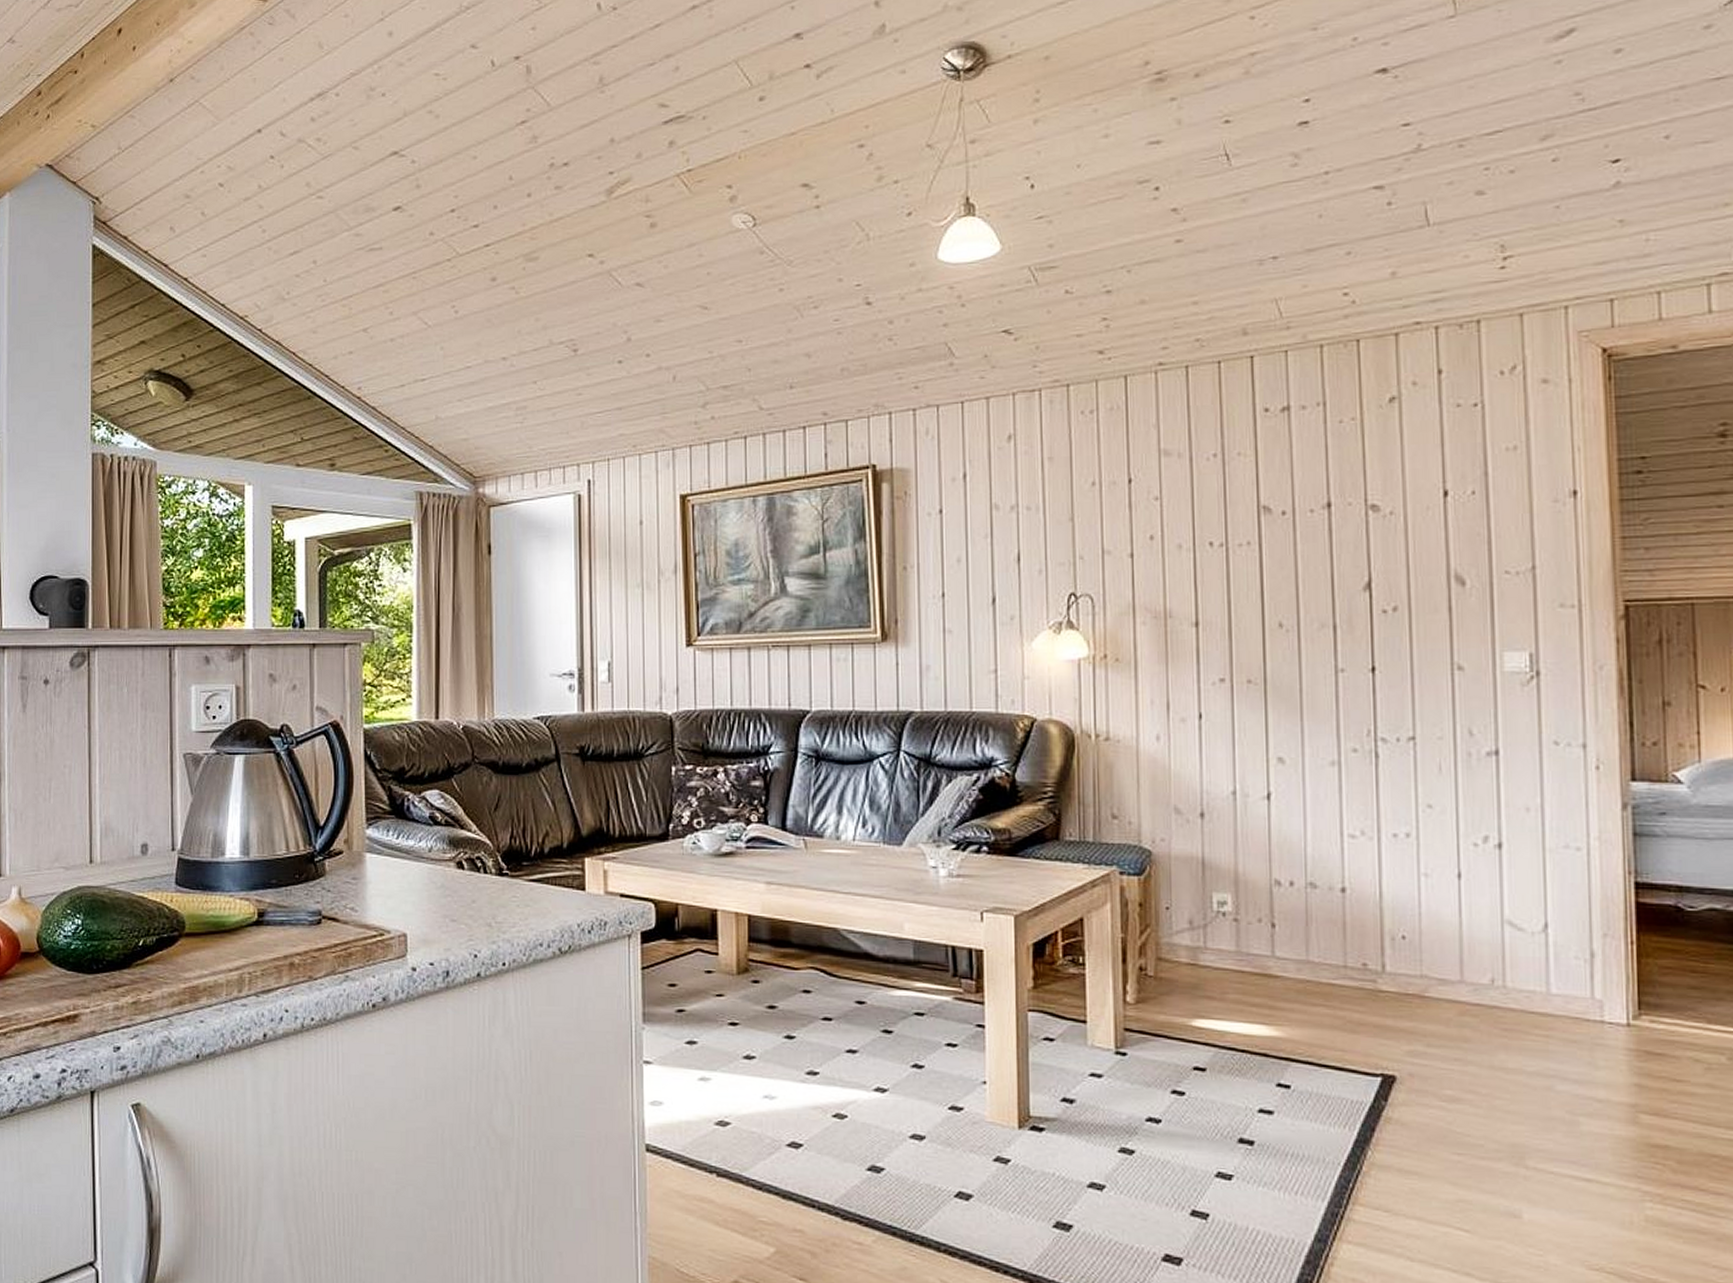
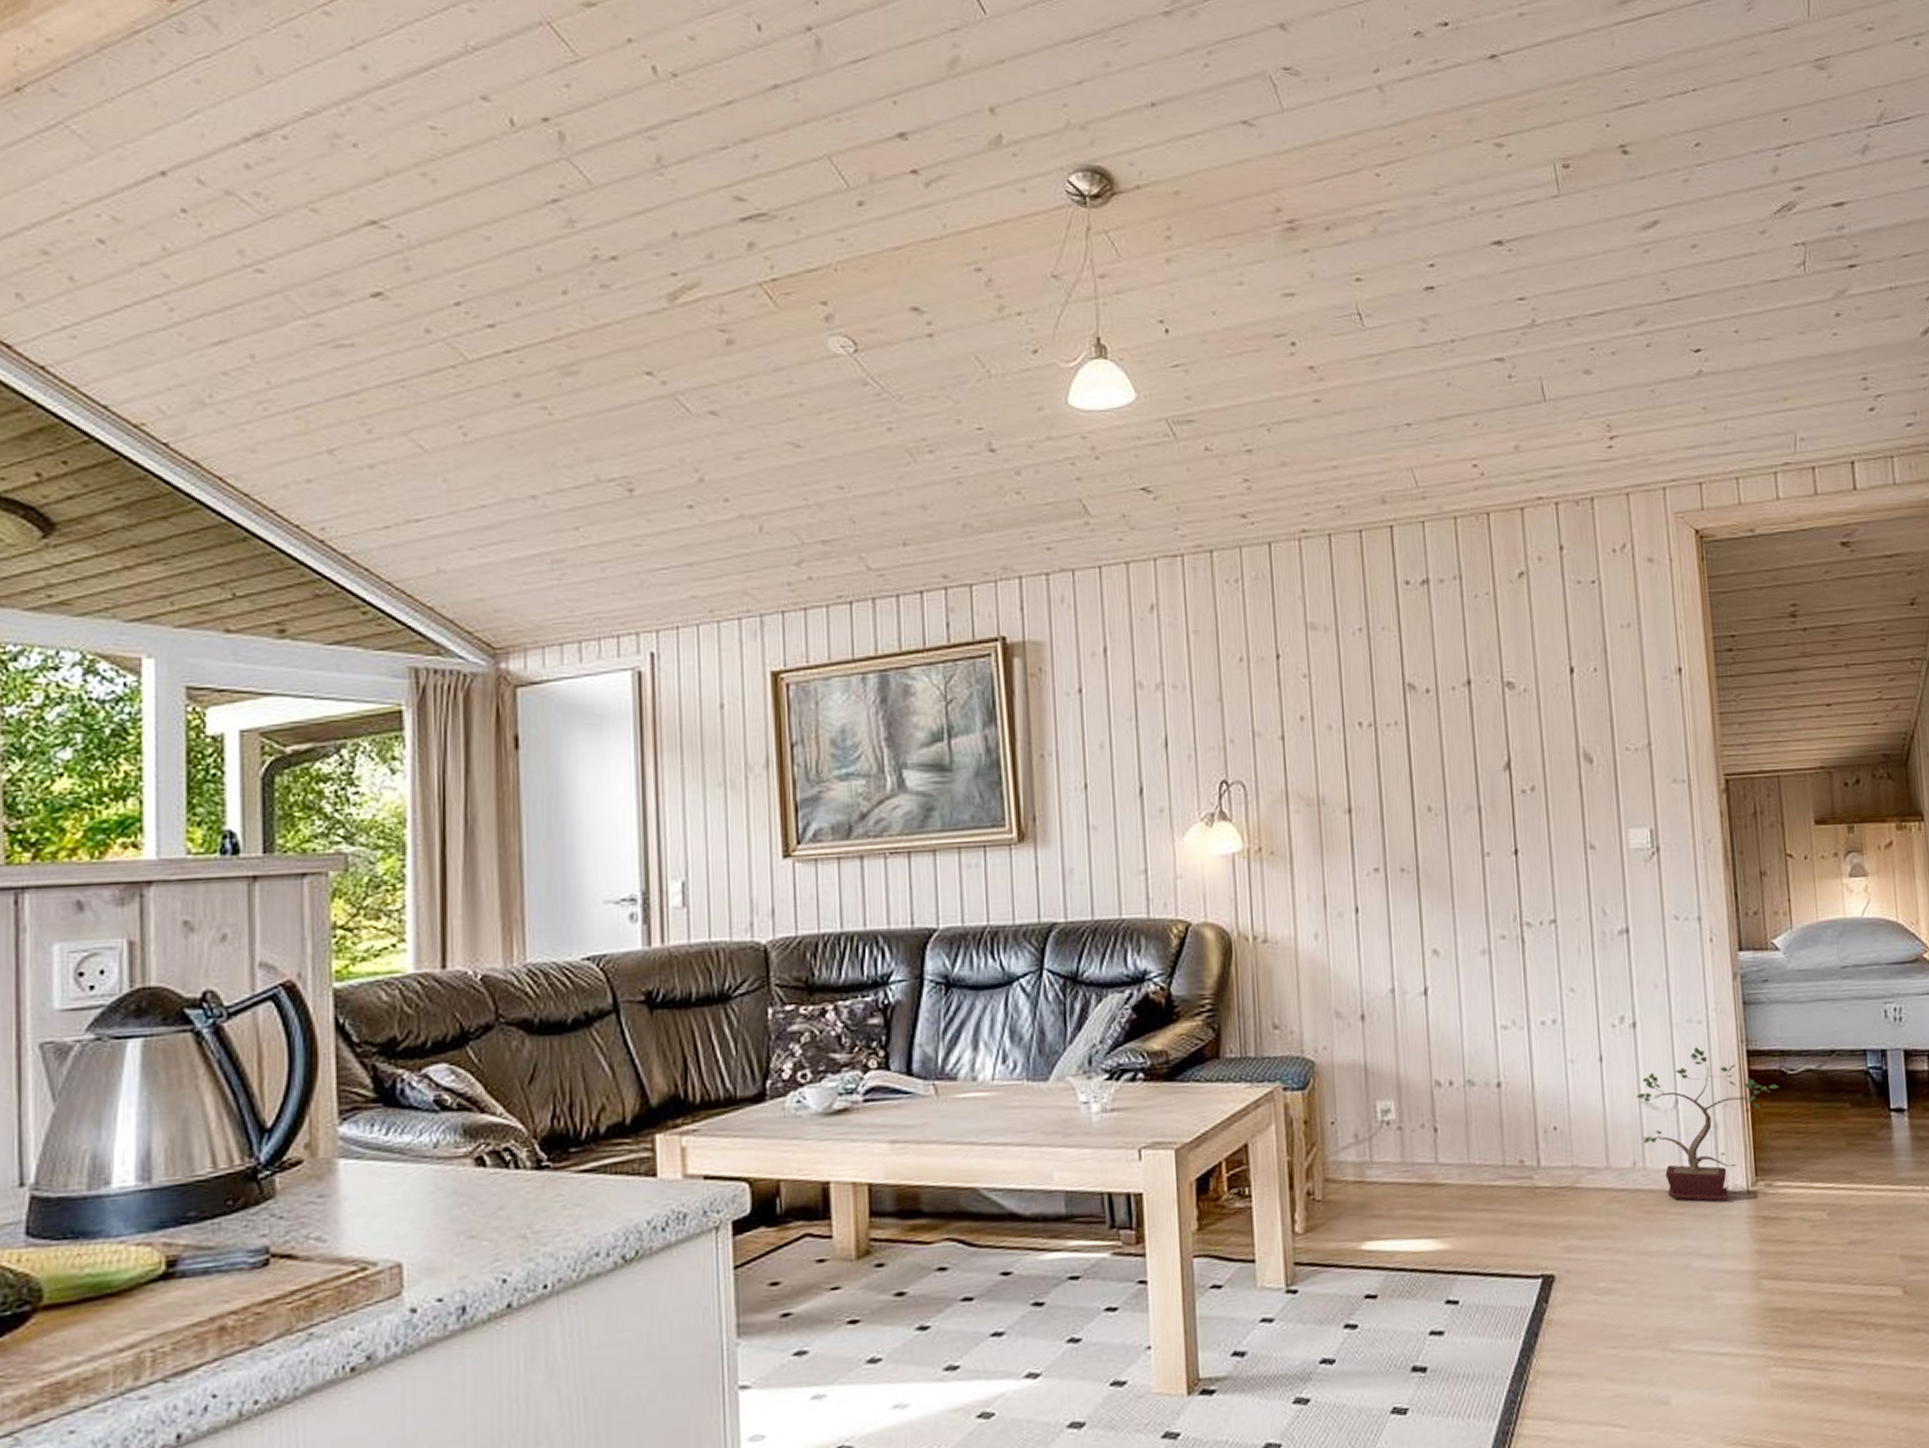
potted plant: none [1498,873,1674,1031] -> present [1636,1047,1779,1202]

